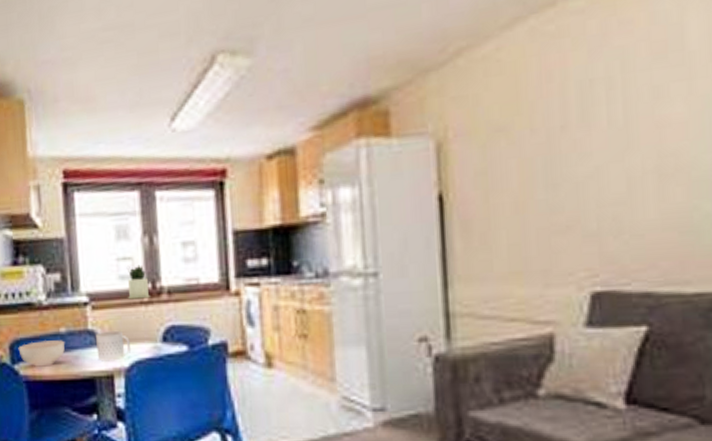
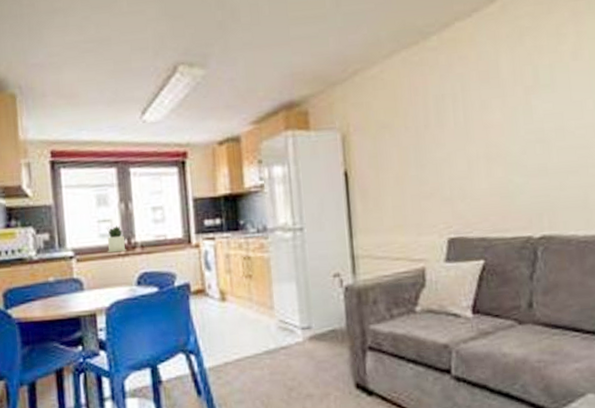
bowl: present [18,340,65,367] -> none [11,287,54,311]
mug: present [95,330,131,362] -> none [79,277,110,304]

